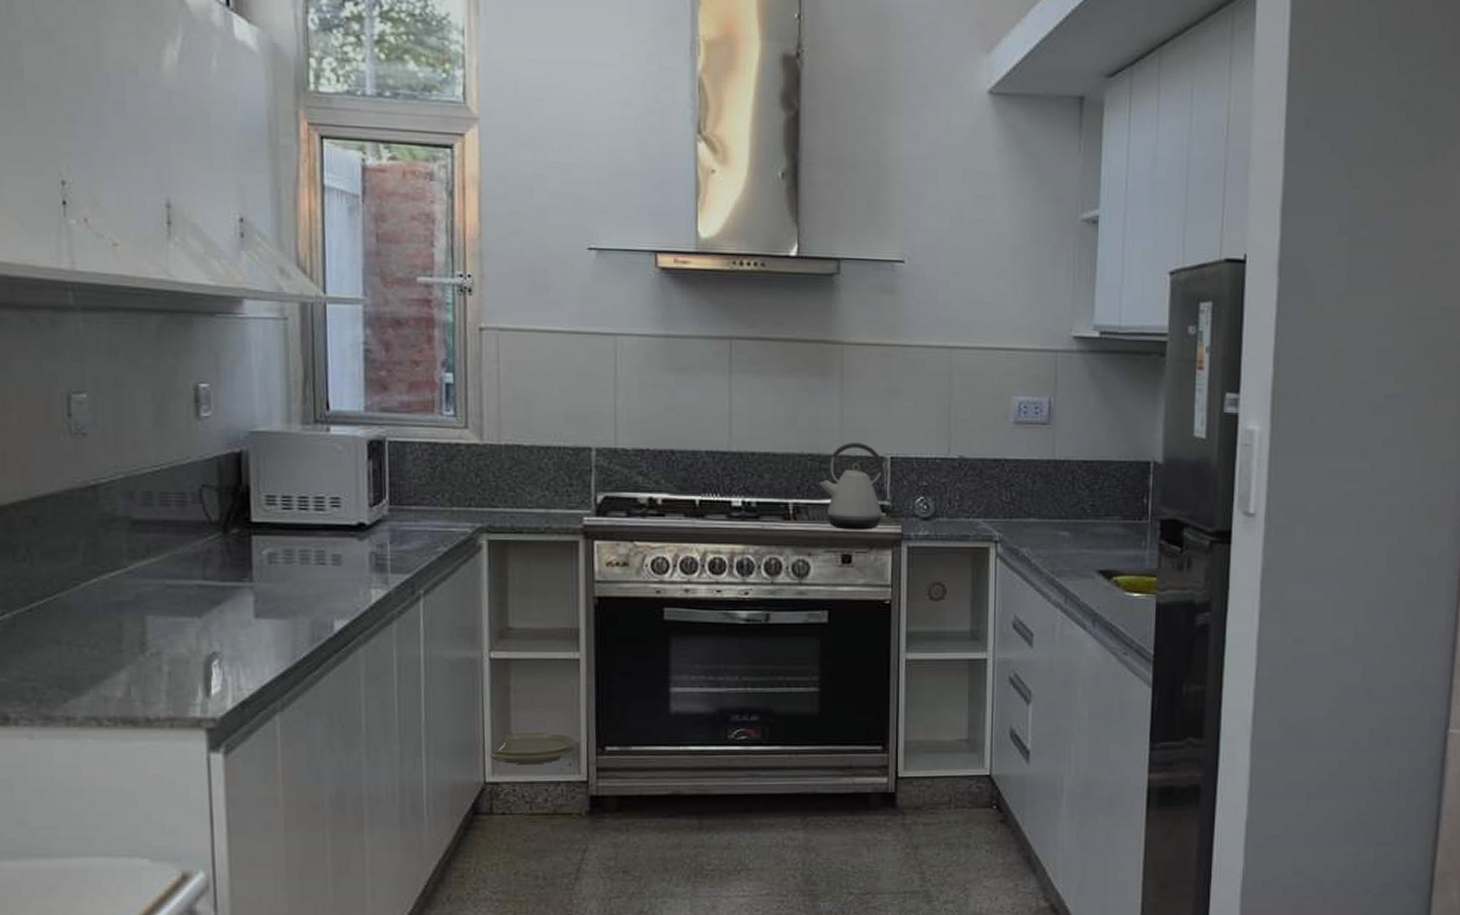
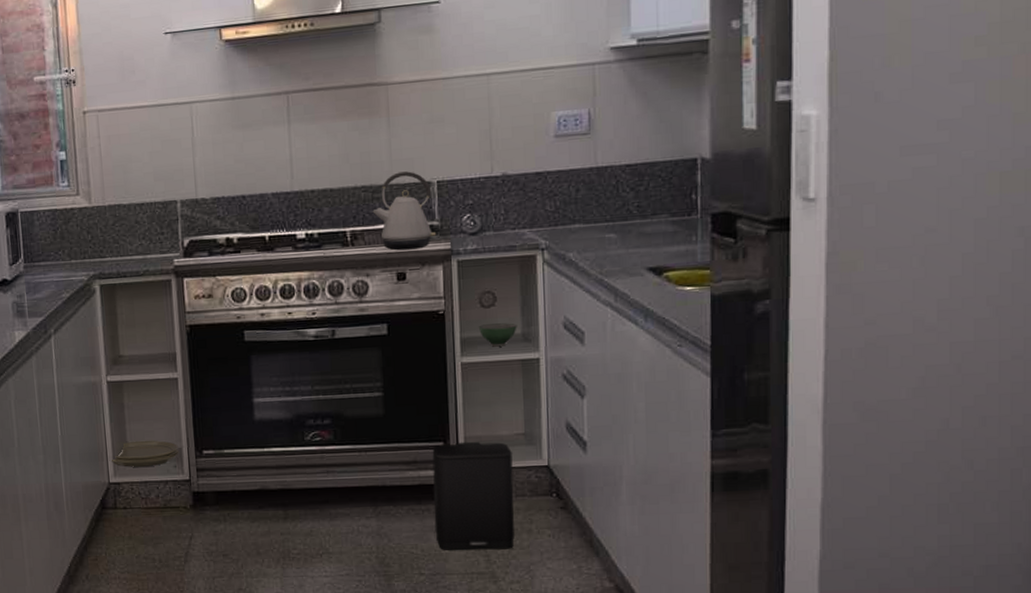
pedal bin: none [868,746,954,867] -> present [432,441,515,550]
bowl: none [925,618,966,644] -> present [478,323,517,347]

